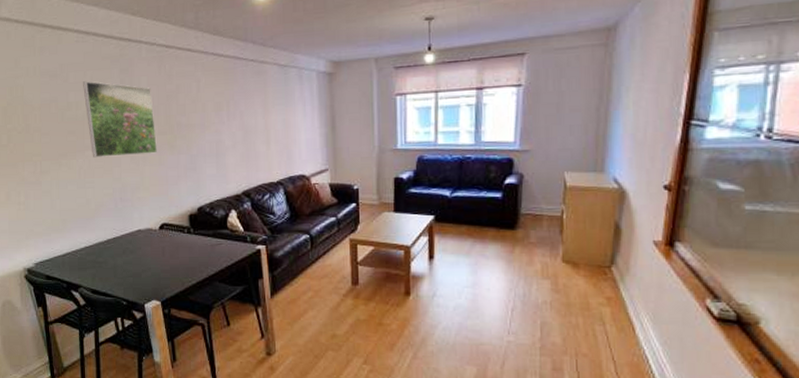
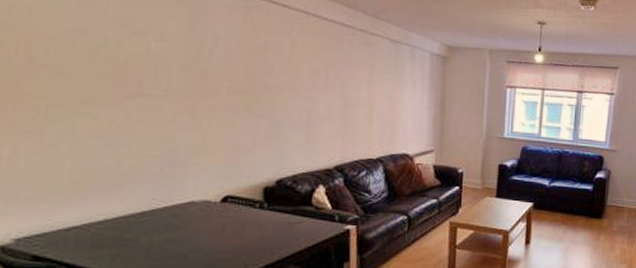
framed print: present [83,81,158,158] -> none [130,17,231,114]

